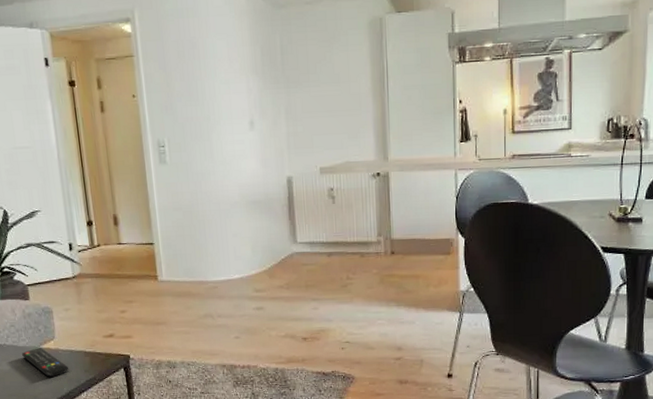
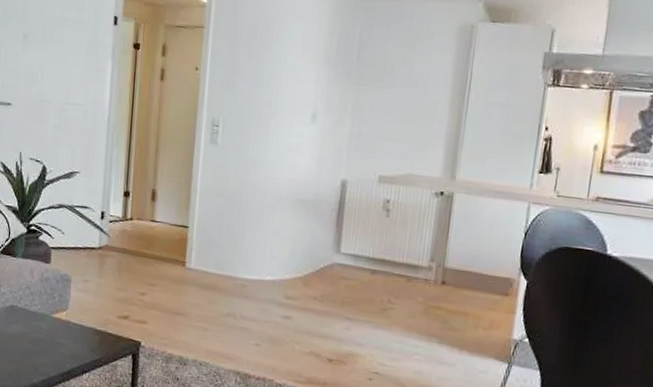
remote control: present [22,348,68,377] -> none [32,316,75,350]

